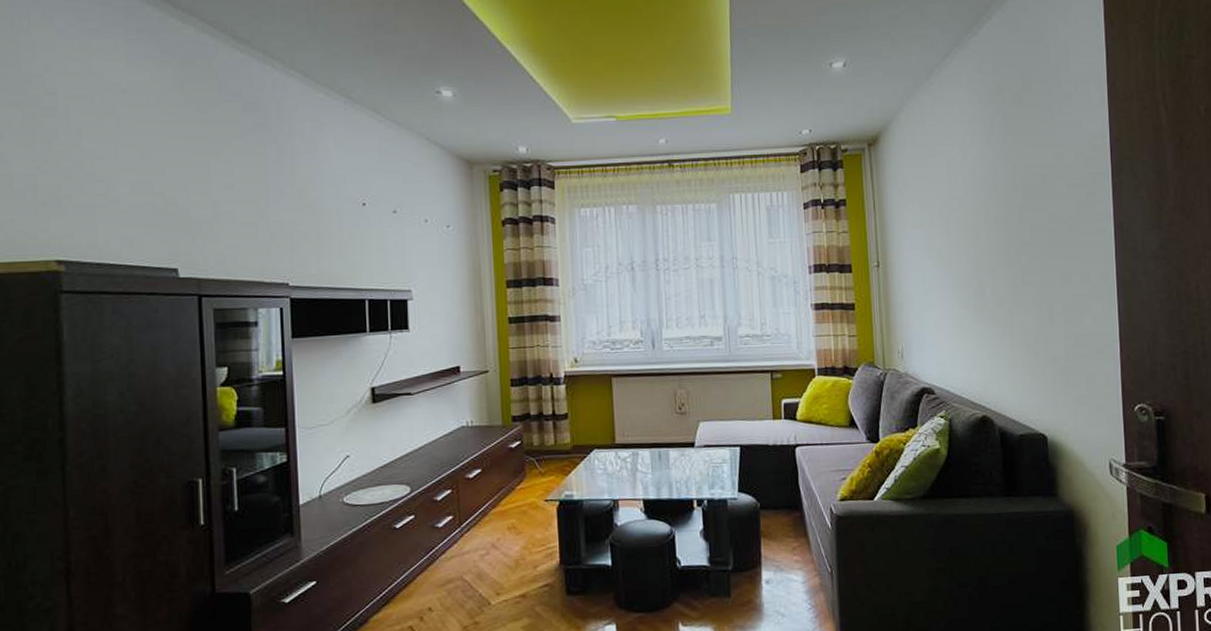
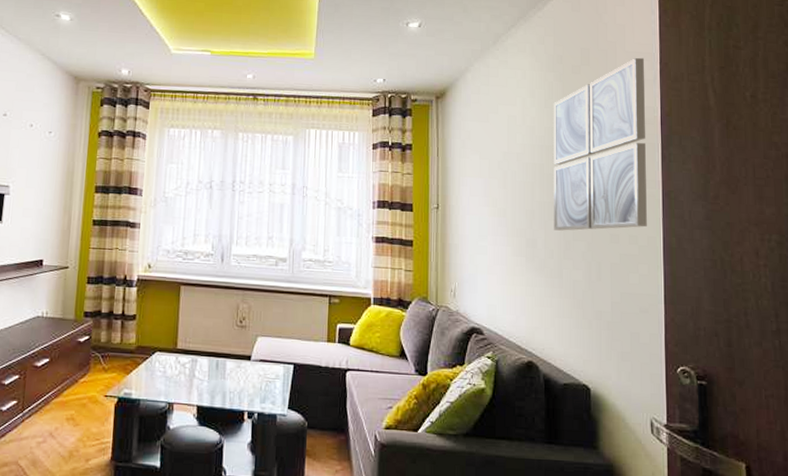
wall art: none [995,78,1099,277] -> present [554,57,647,231]

